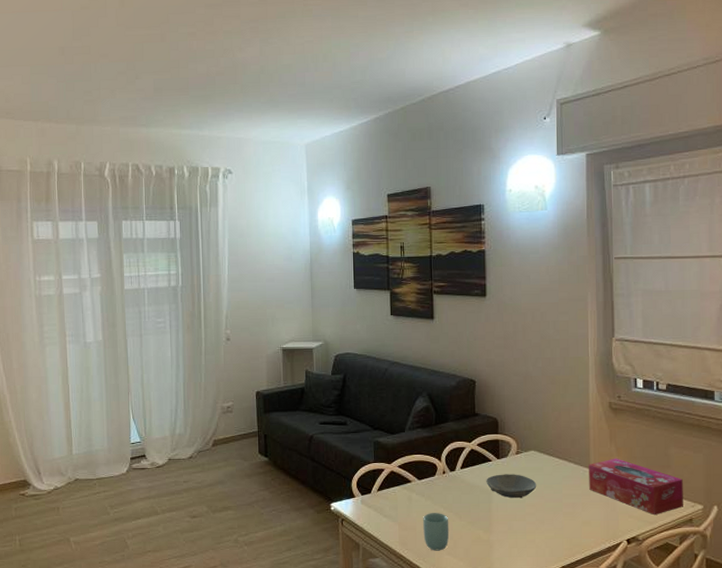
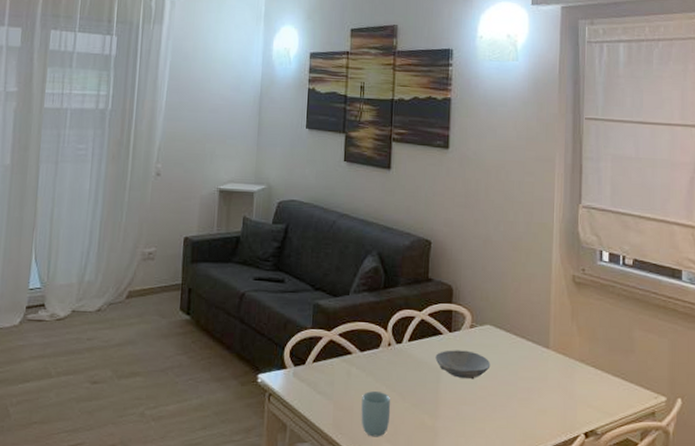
tissue box: present [589,458,683,516] -> none [547,338,646,407]

